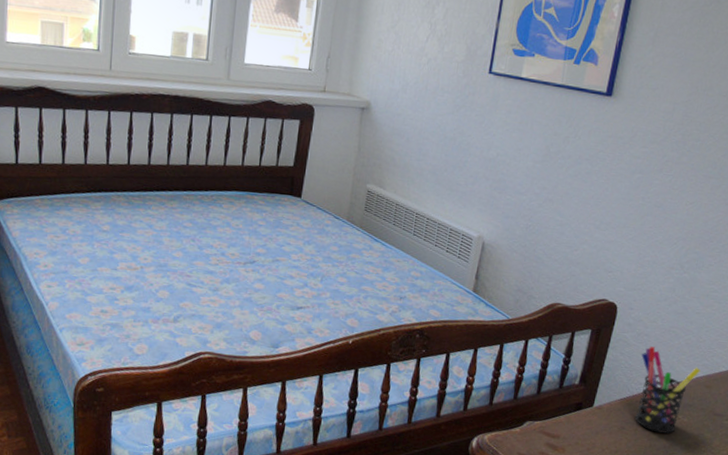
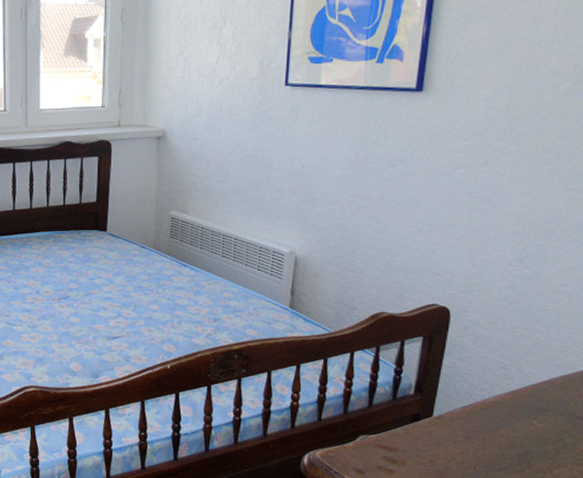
pen holder: present [634,346,701,434] -> none [481,350,554,441]

